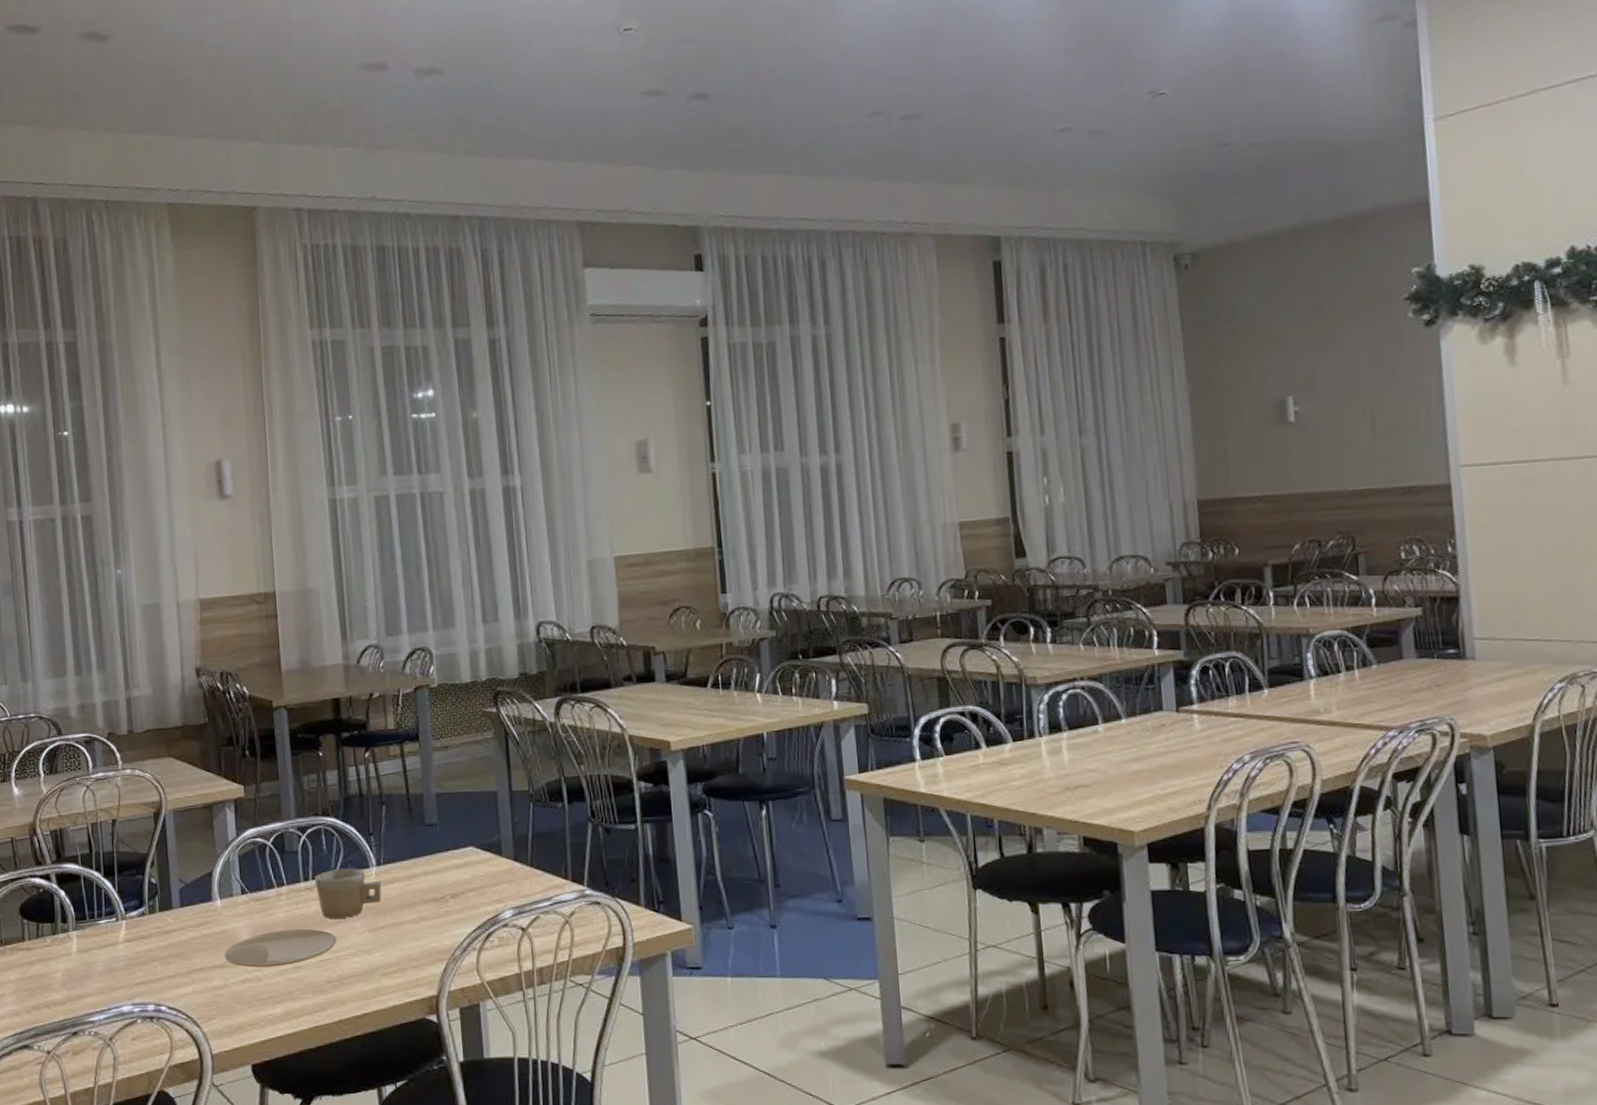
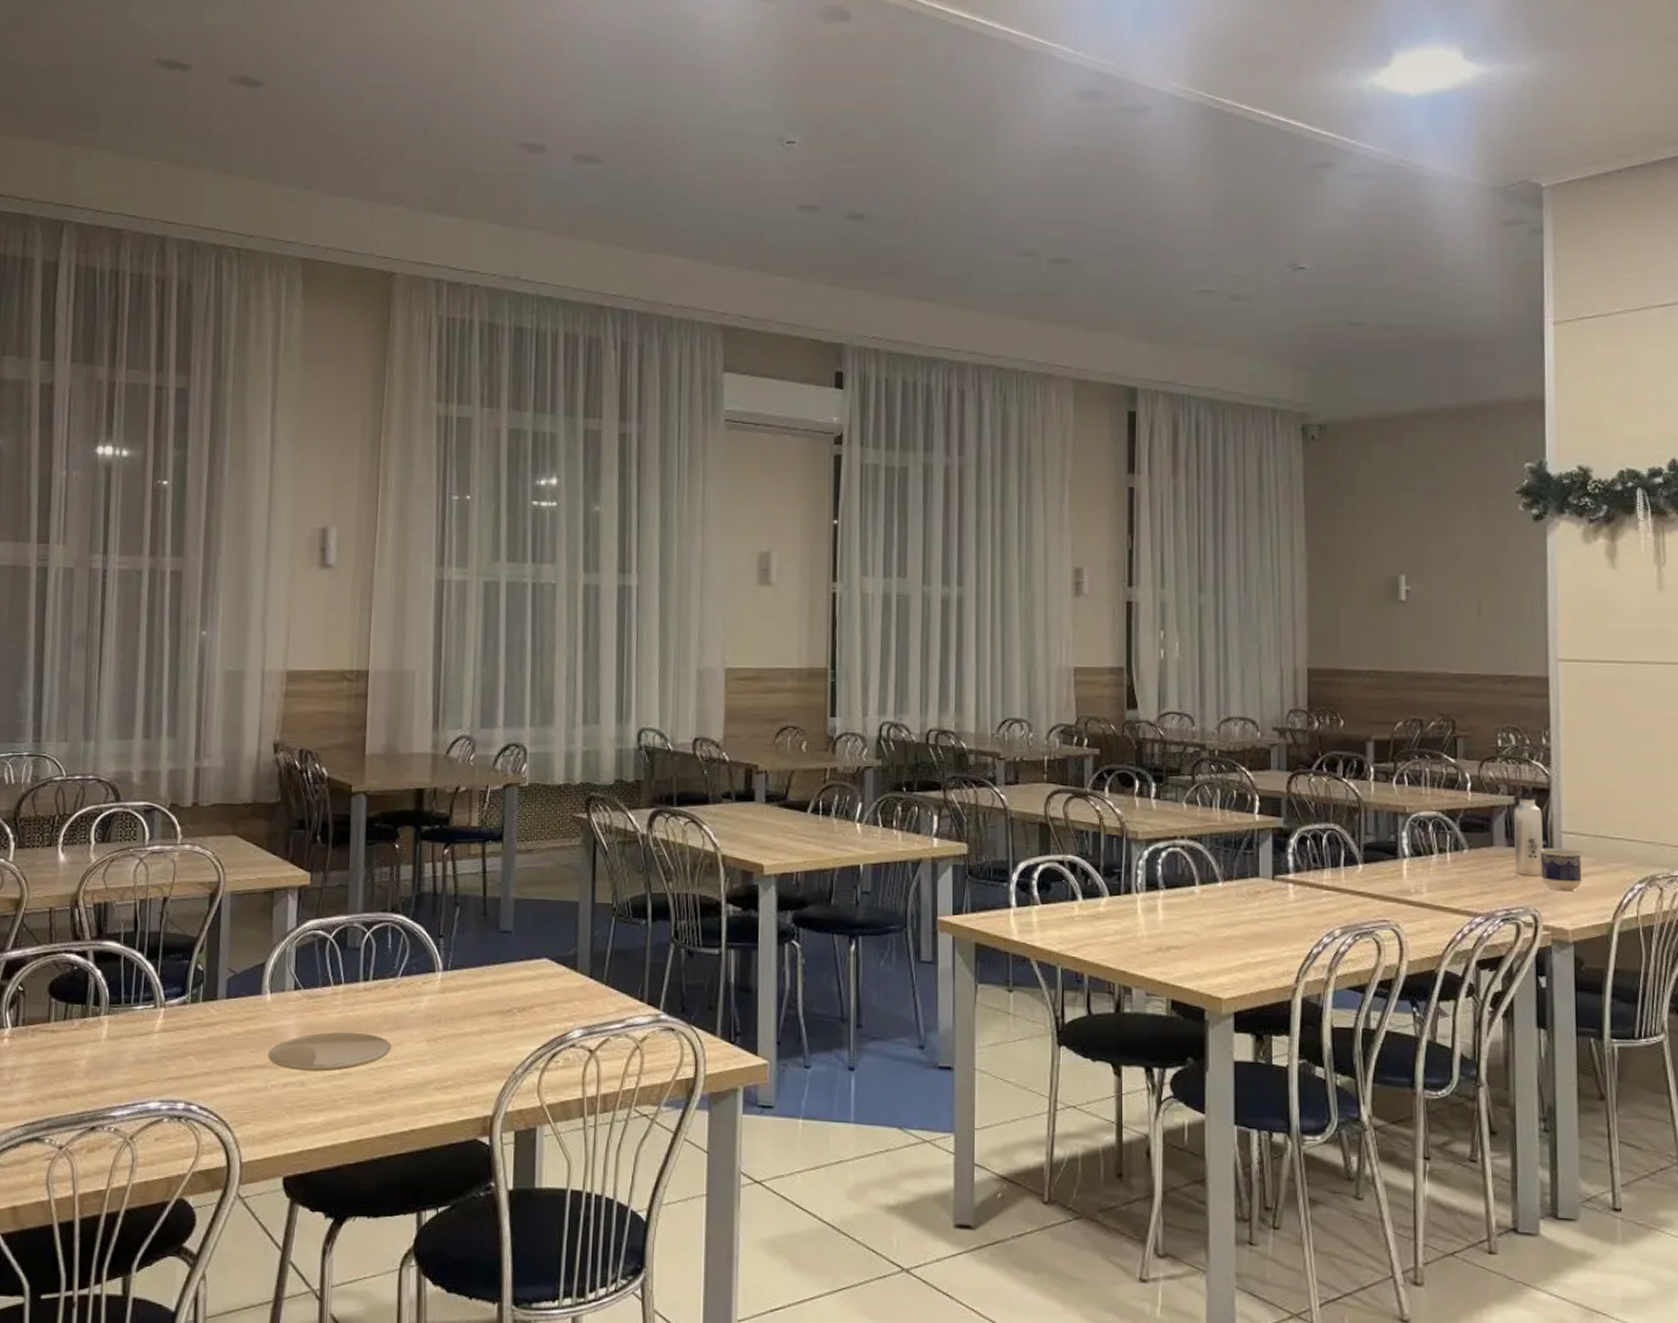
cup: present [314,868,382,919] -> none [375,970,446,1025]
water bottle: none [1421,596,1456,686] -> present [1513,787,1543,877]
cup: none [1451,654,1498,698] -> present [1539,848,1583,892]

